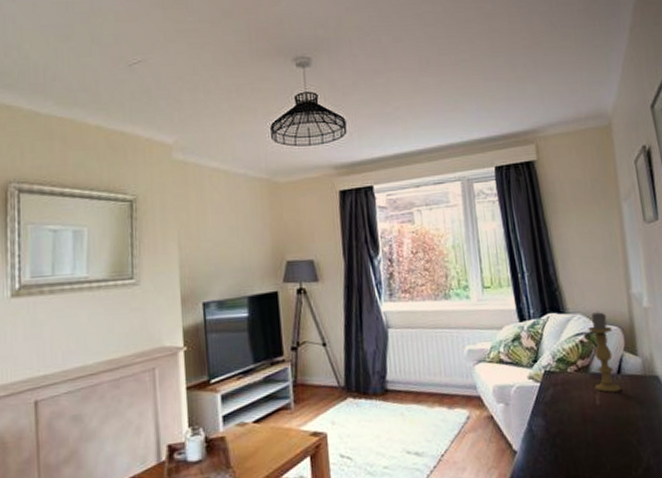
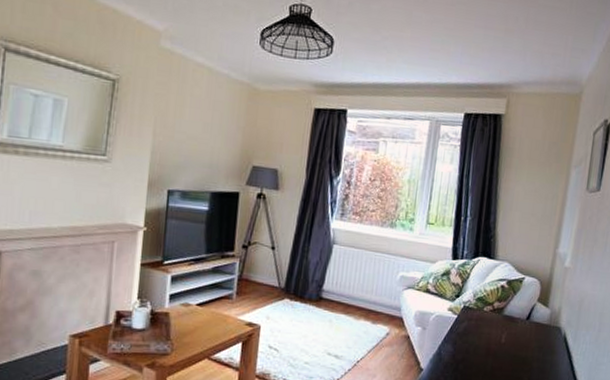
candle holder: present [588,311,621,393] -> none [504,262,533,335]

